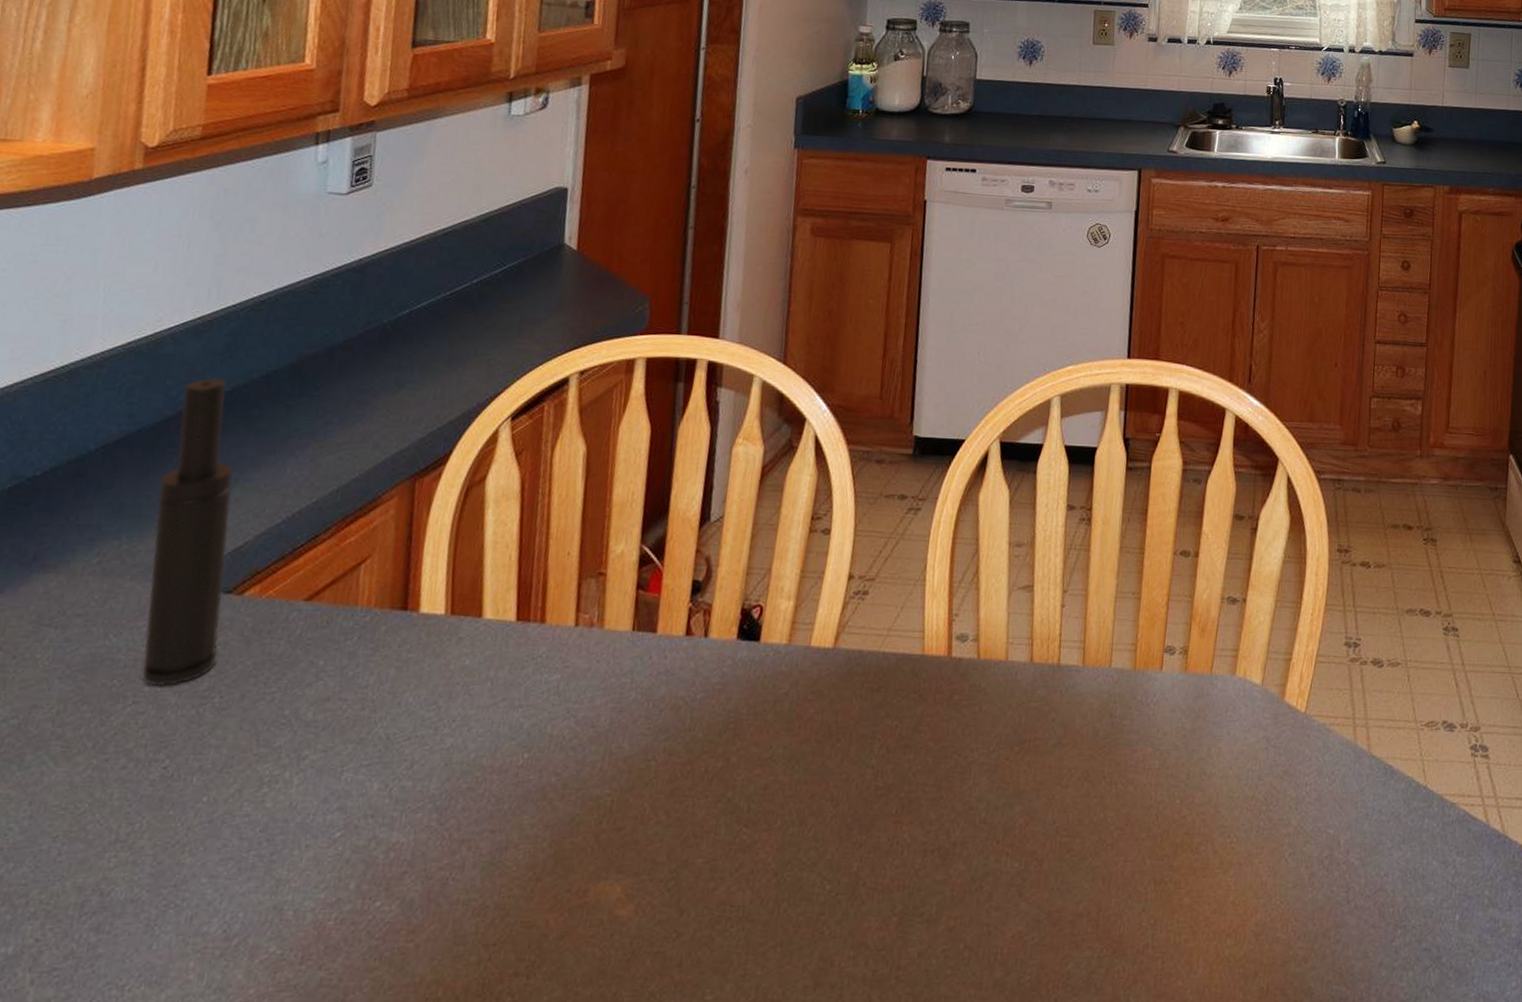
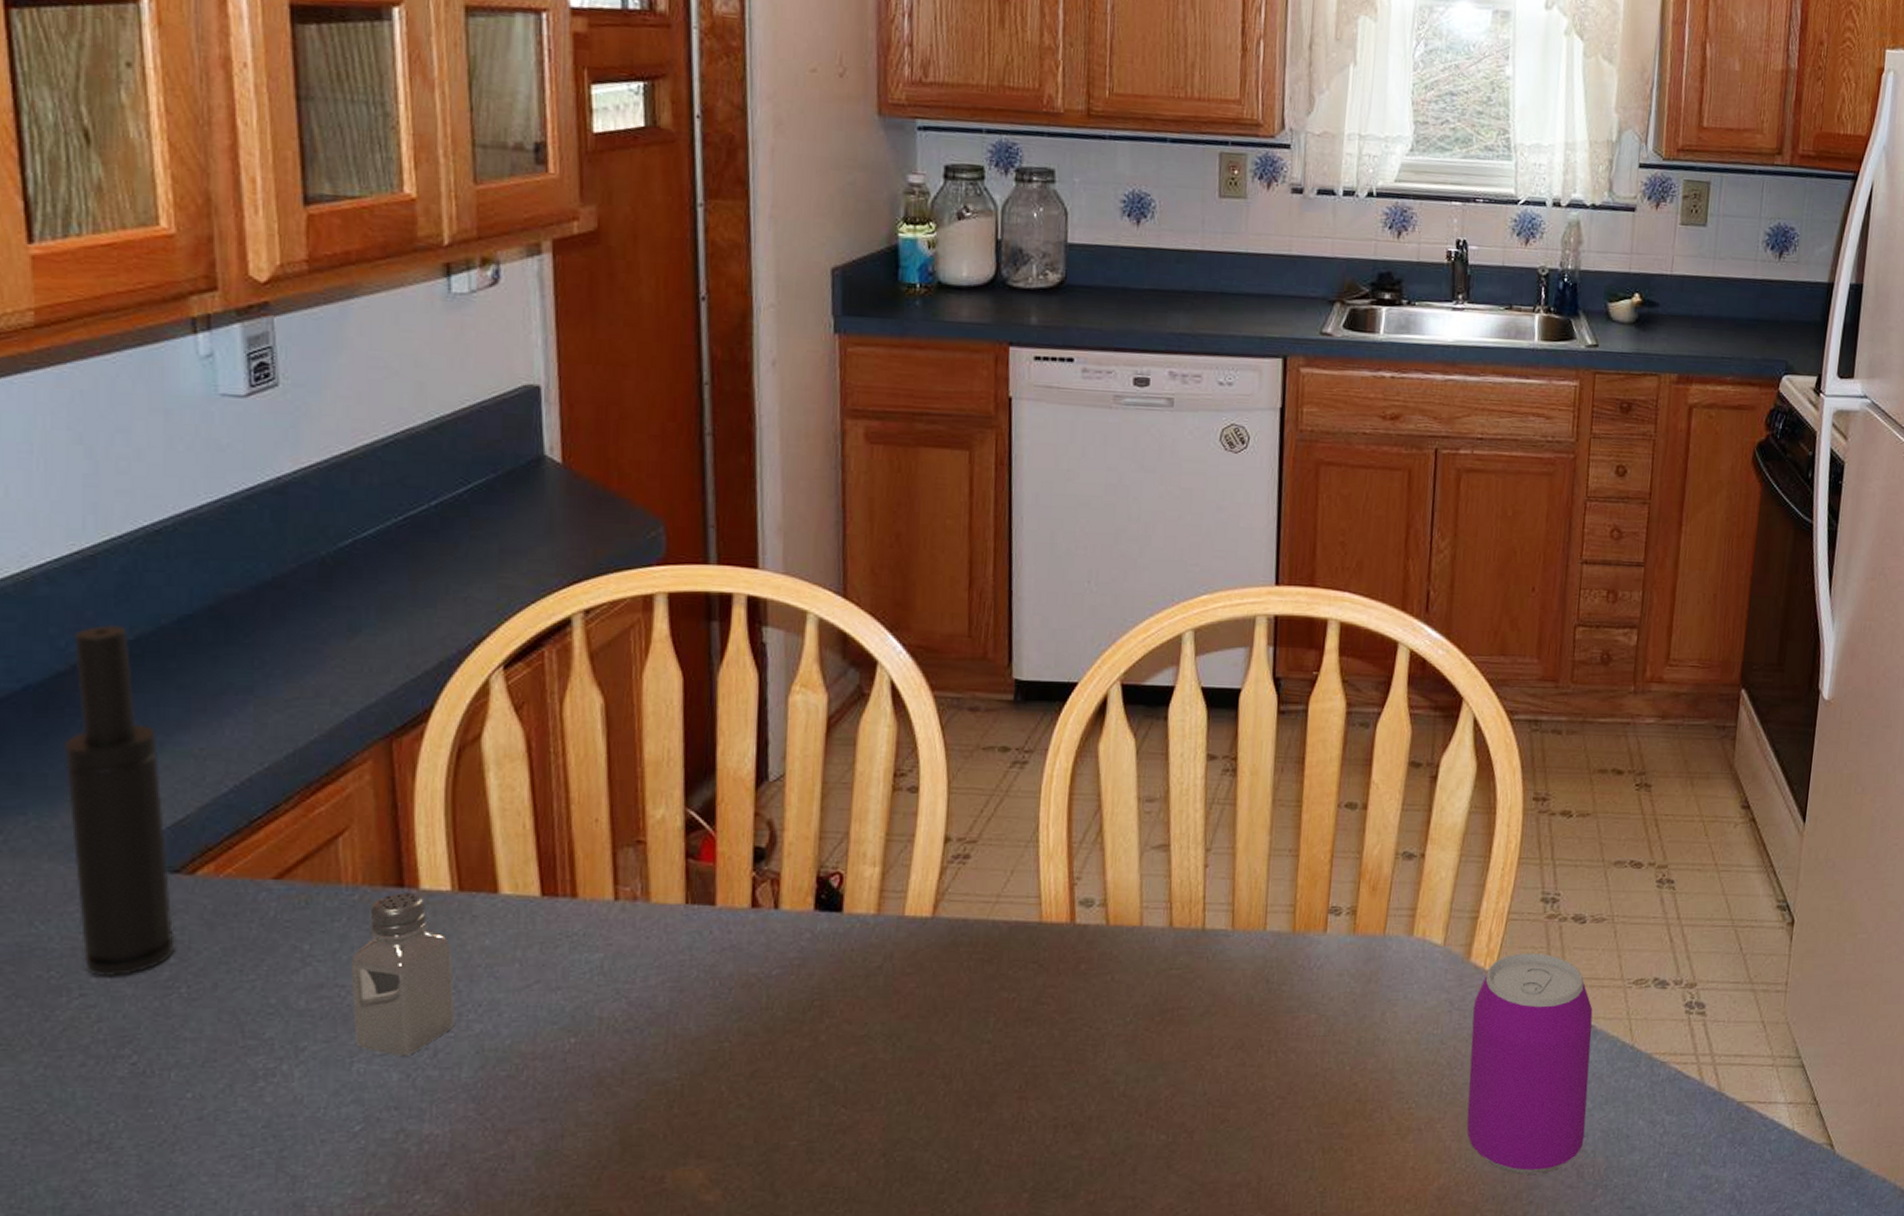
saltshaker: none [348,615,438,766] -> present [351,892,455,1056]
beverage can: none [1281,693,1391,912] -> present [1466,952,1593,1174]

